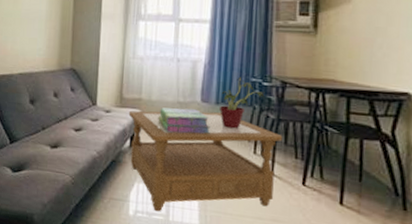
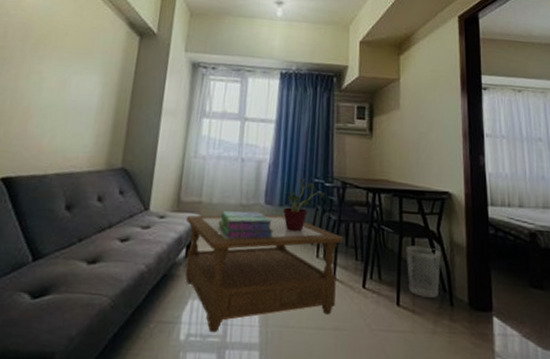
wastebasket: none [352,147,394,201] -> present [406,245,441,298]

